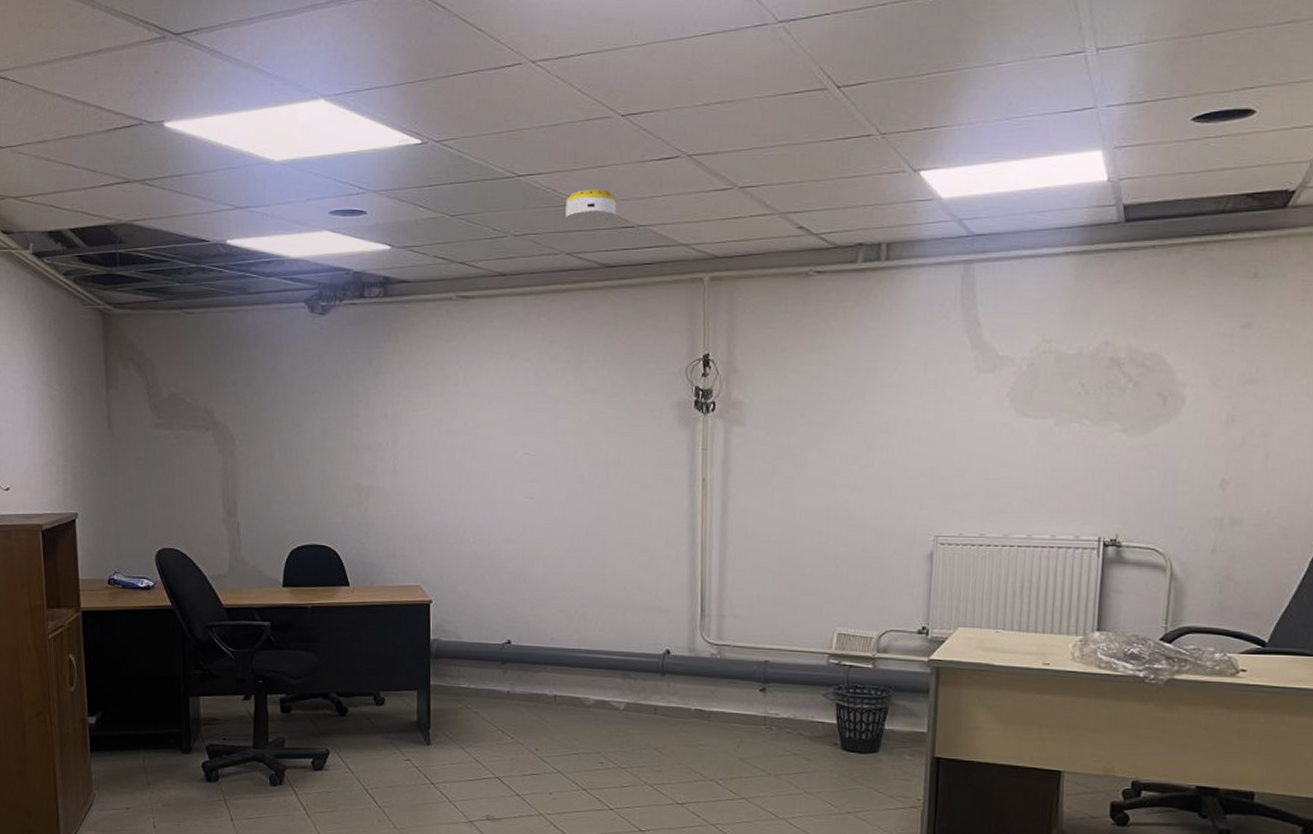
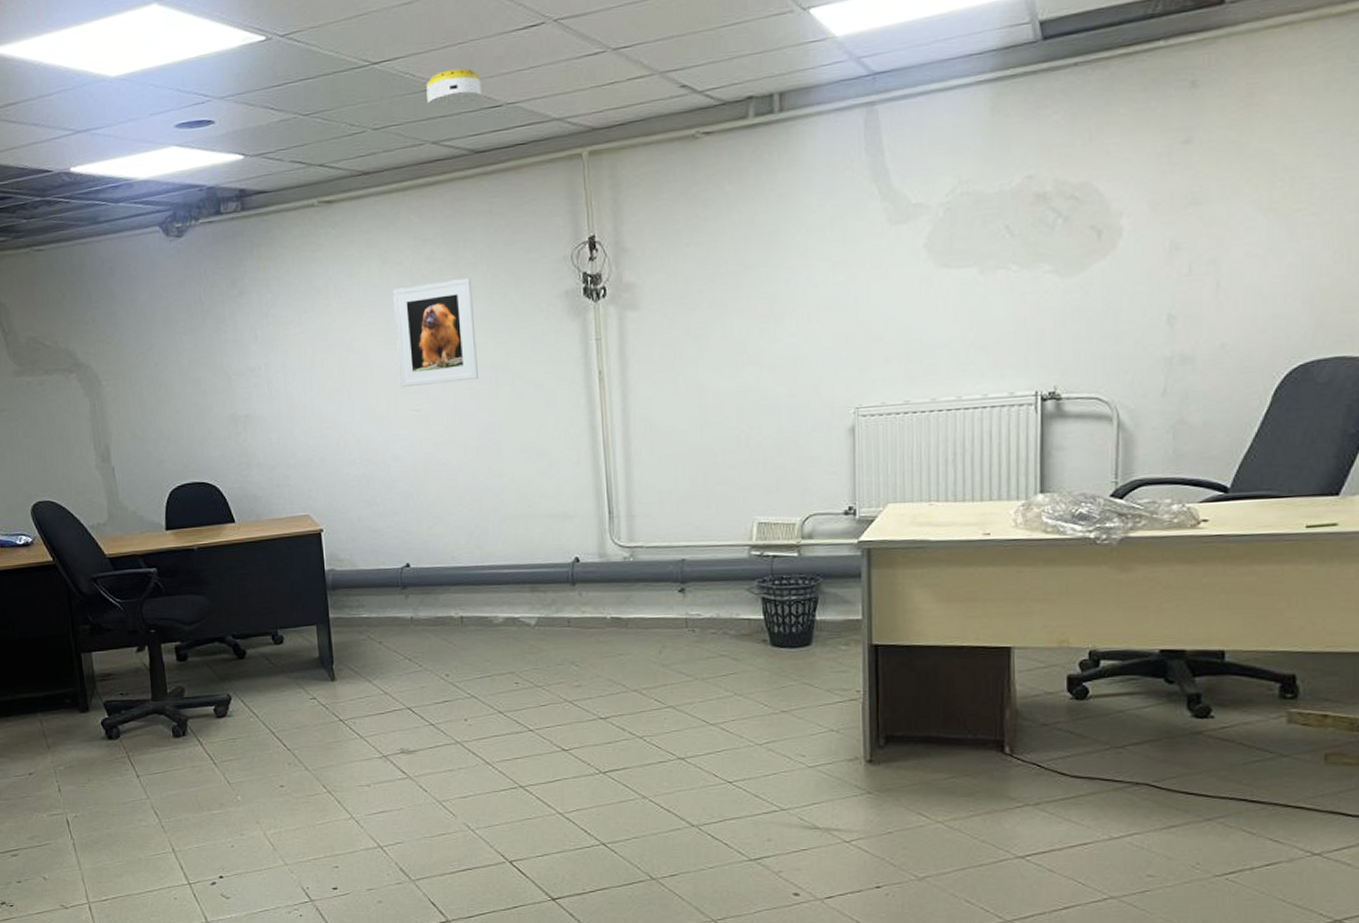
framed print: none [517,381,592,476] -> present [392,278,478,388]

